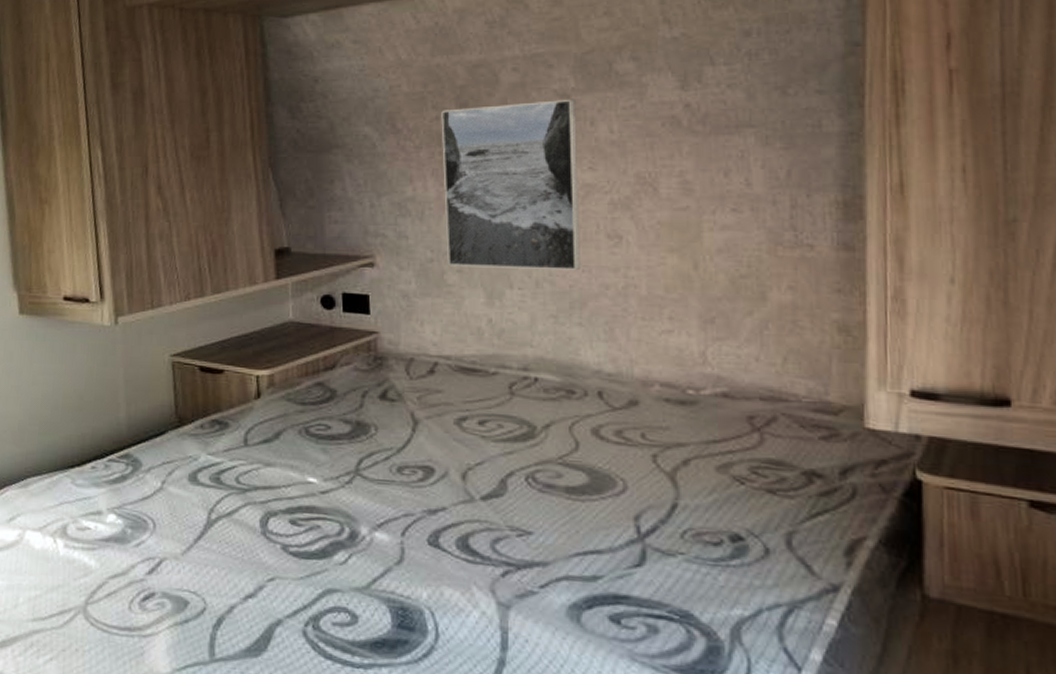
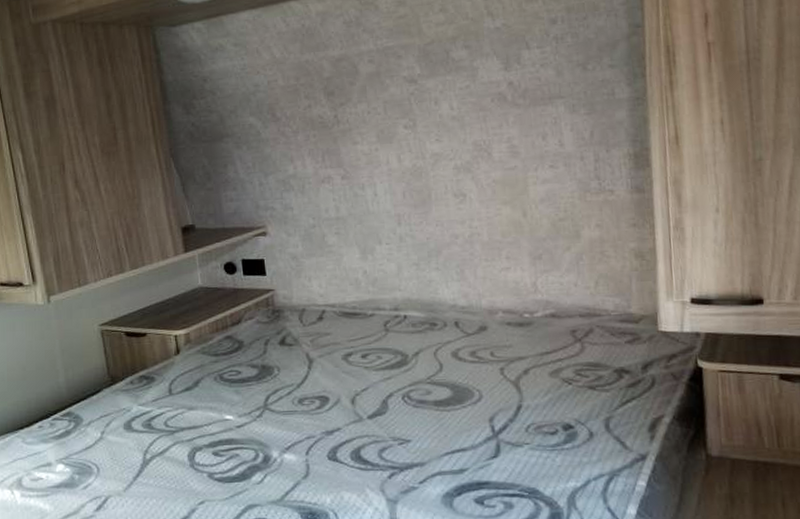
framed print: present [441,98,580,271] -> none [313,83,434,230]

